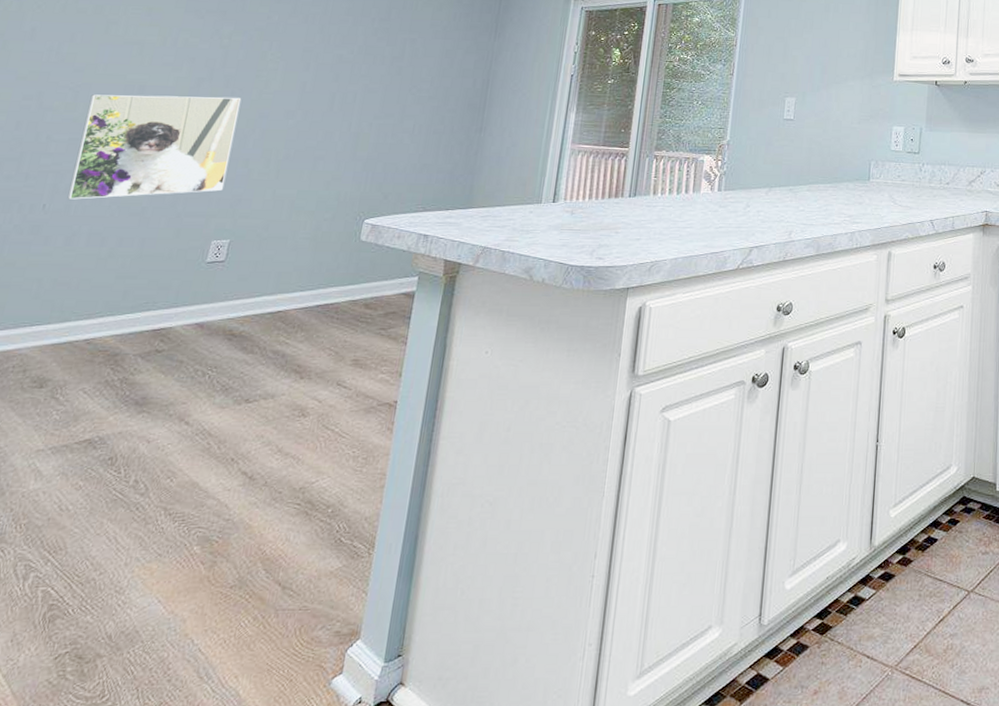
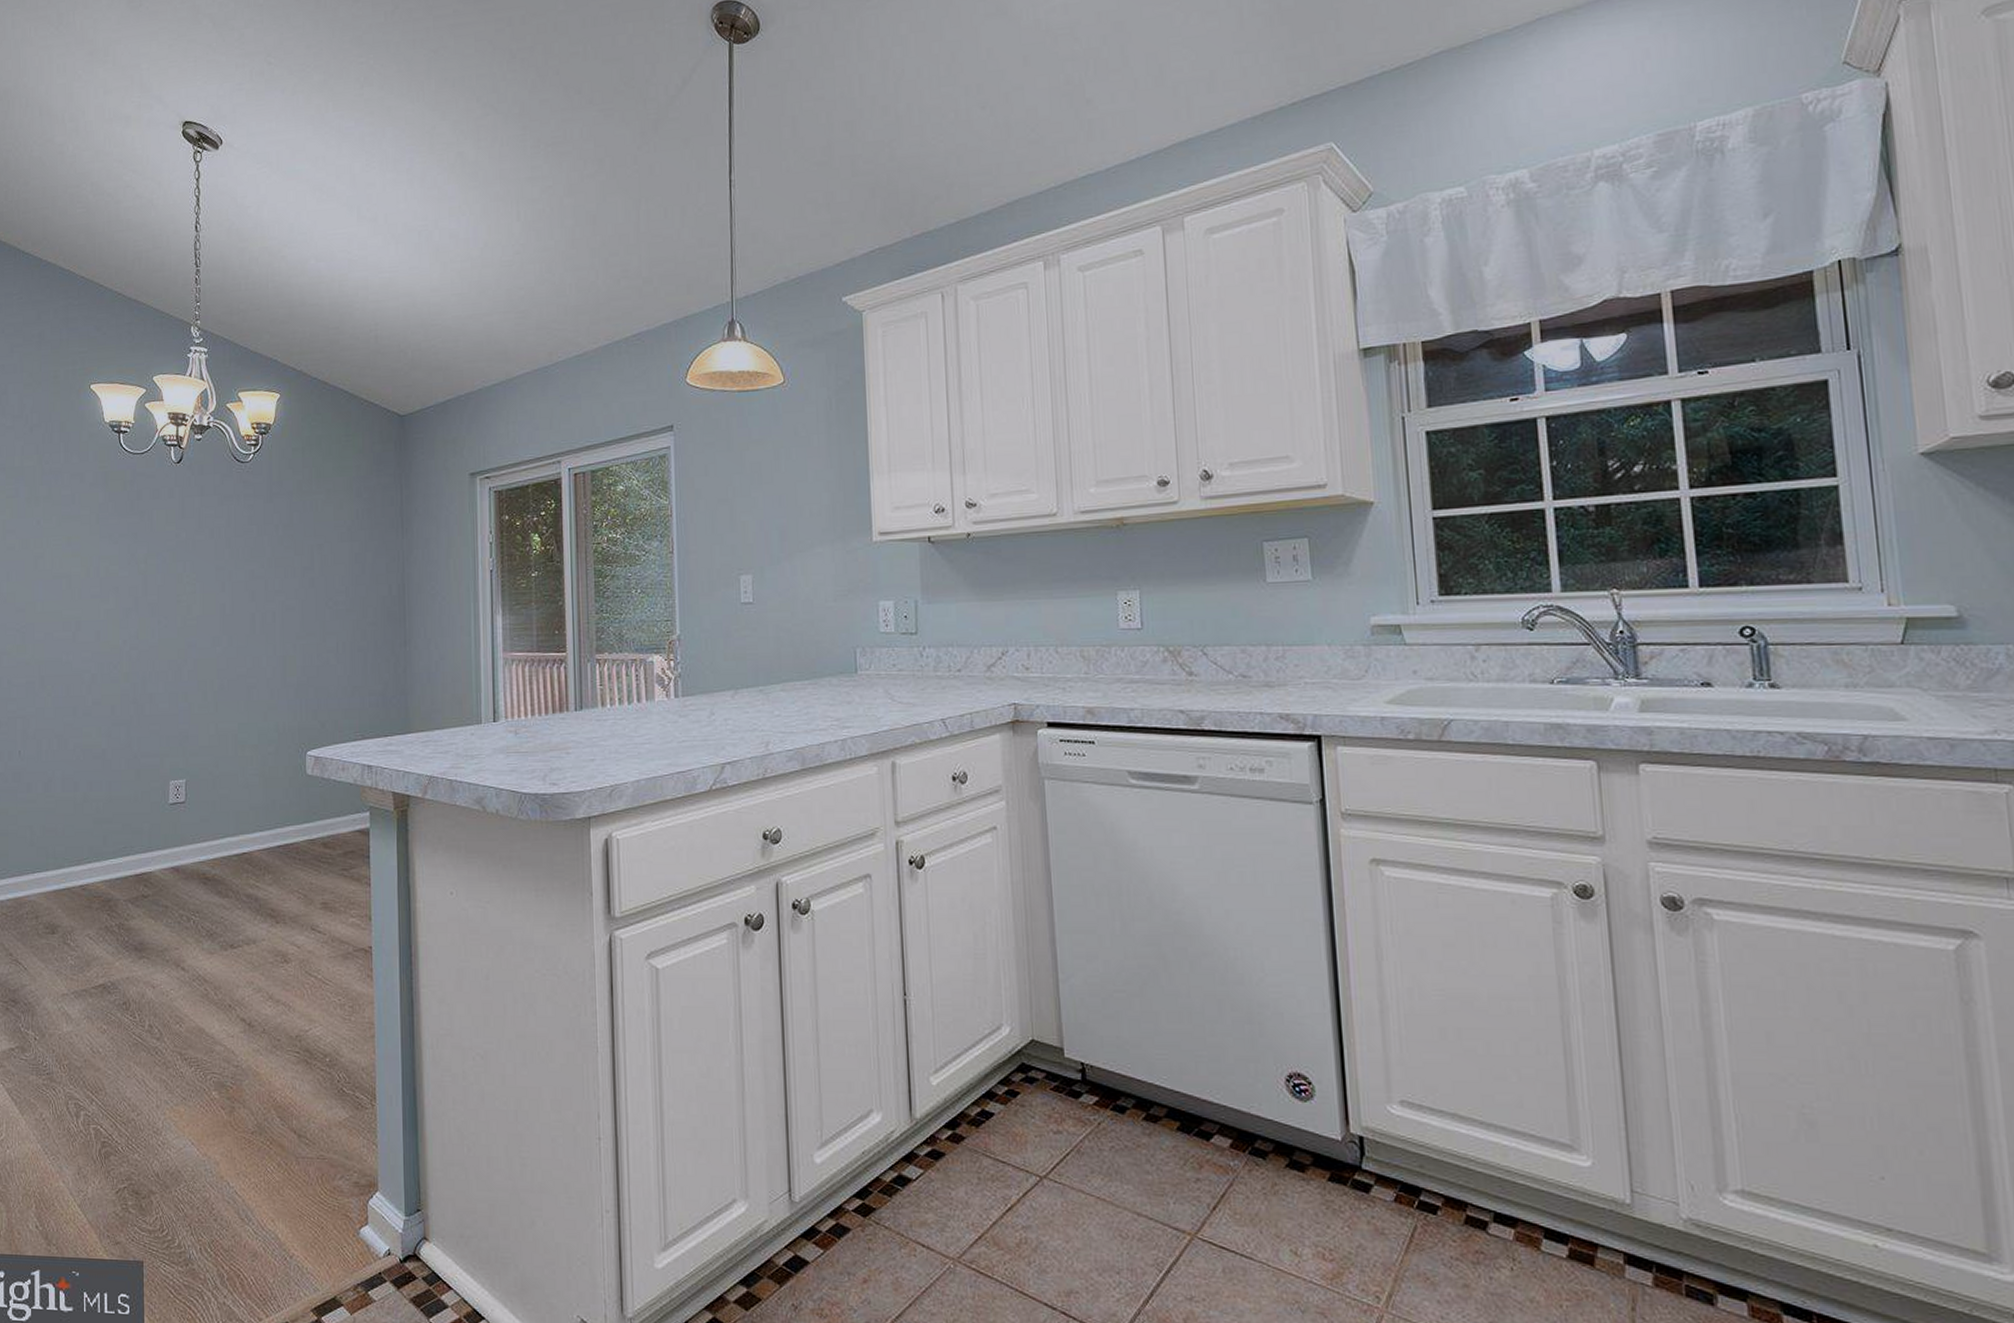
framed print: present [67,94,242,200] -> none [36,626,170,745]

